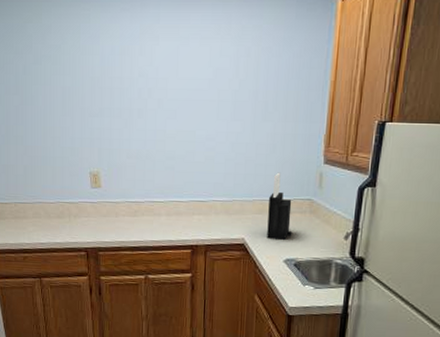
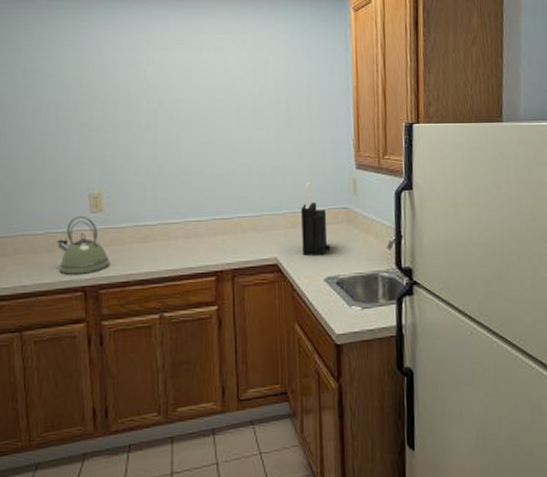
kettle: none [64,189,107,238] -> present [56,215,111,275]

